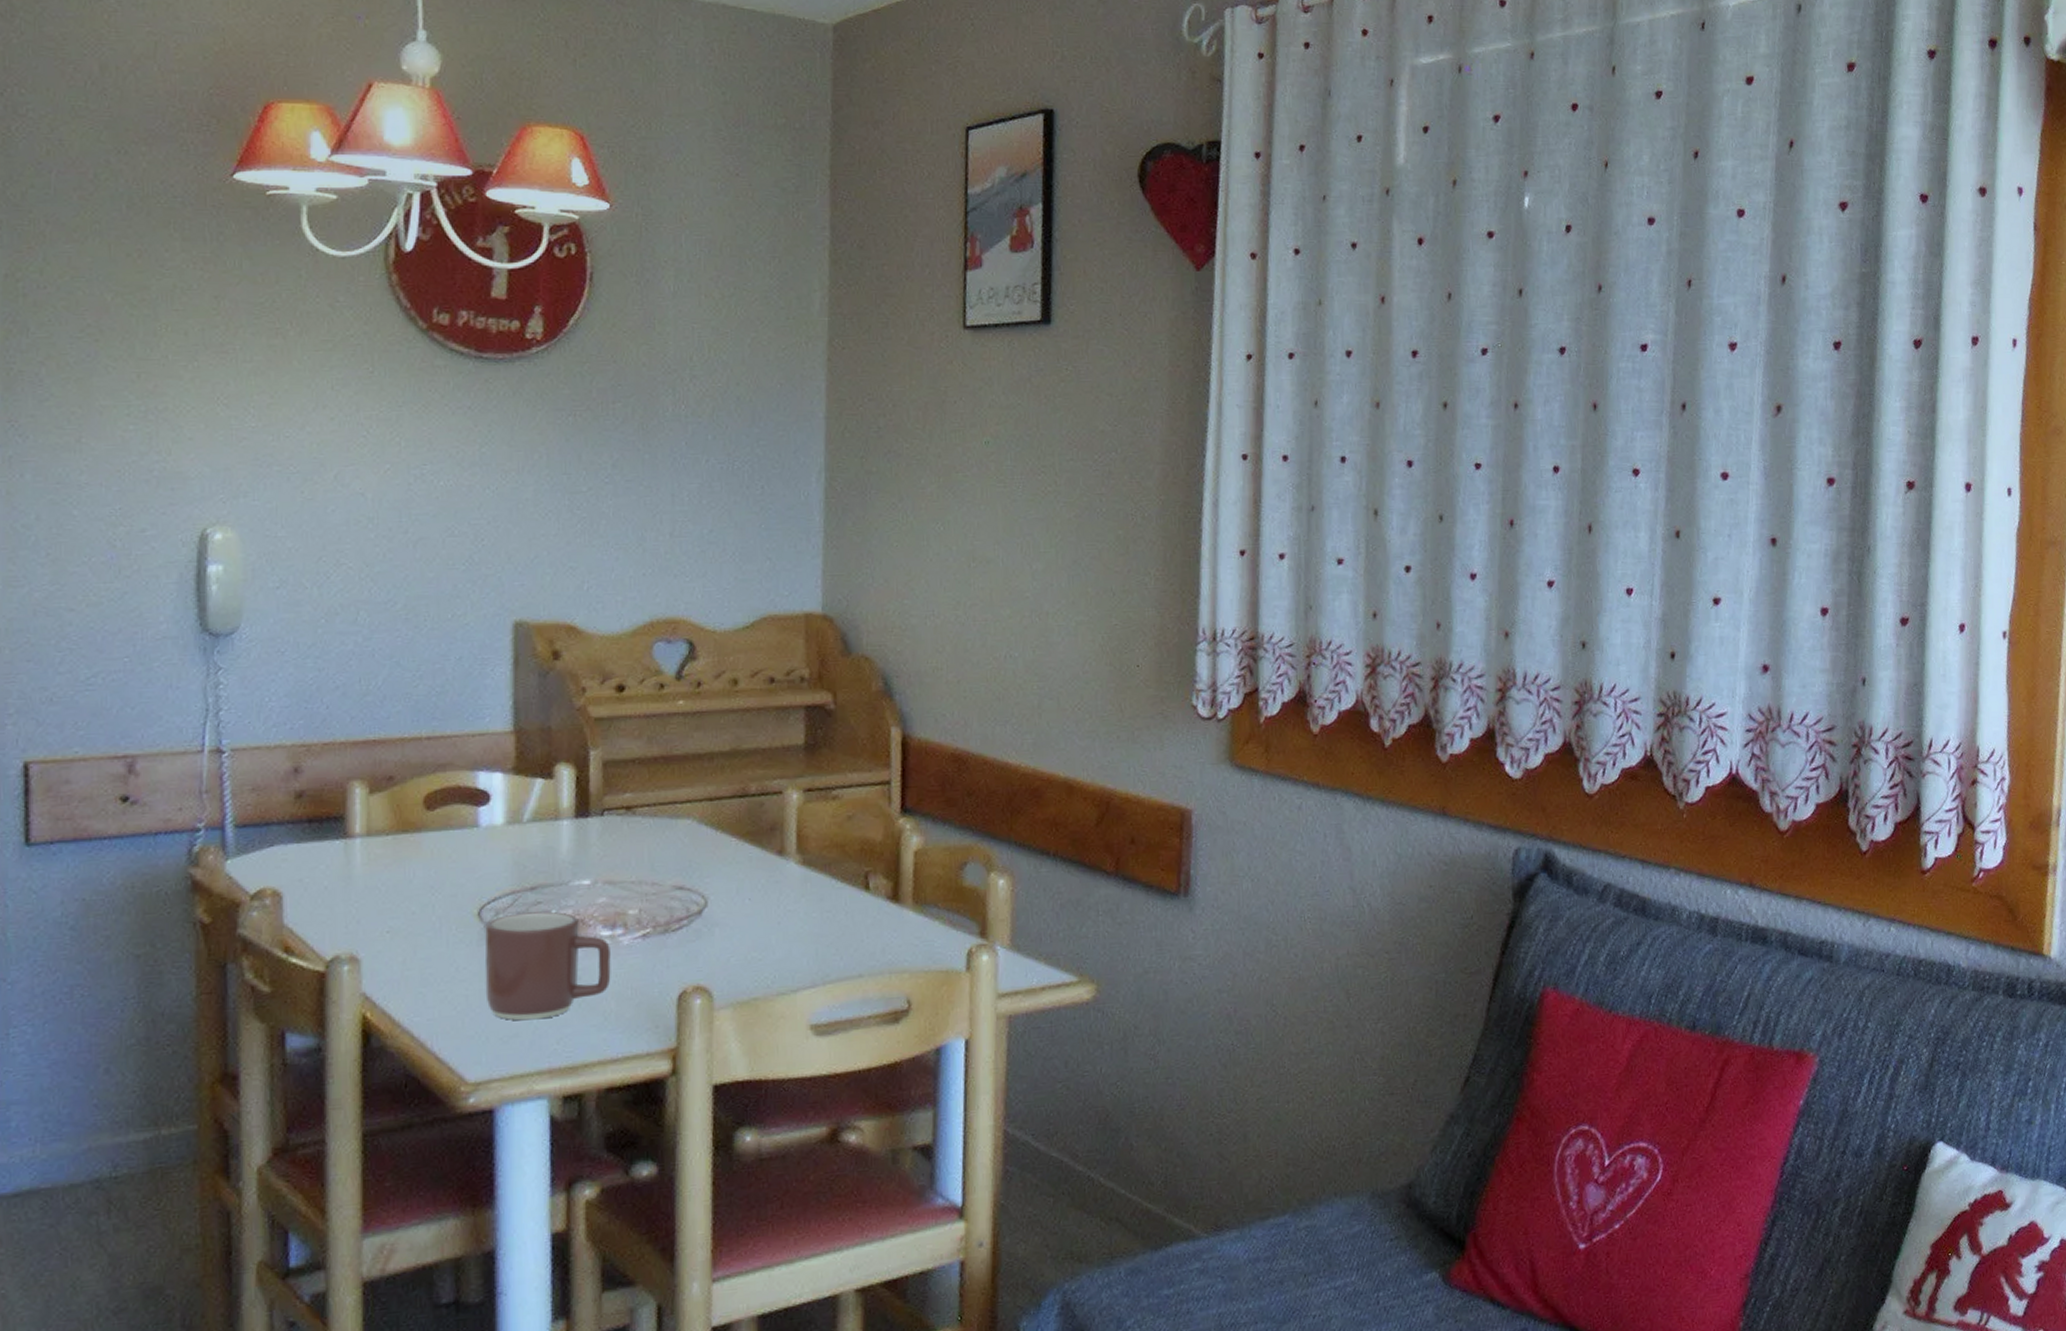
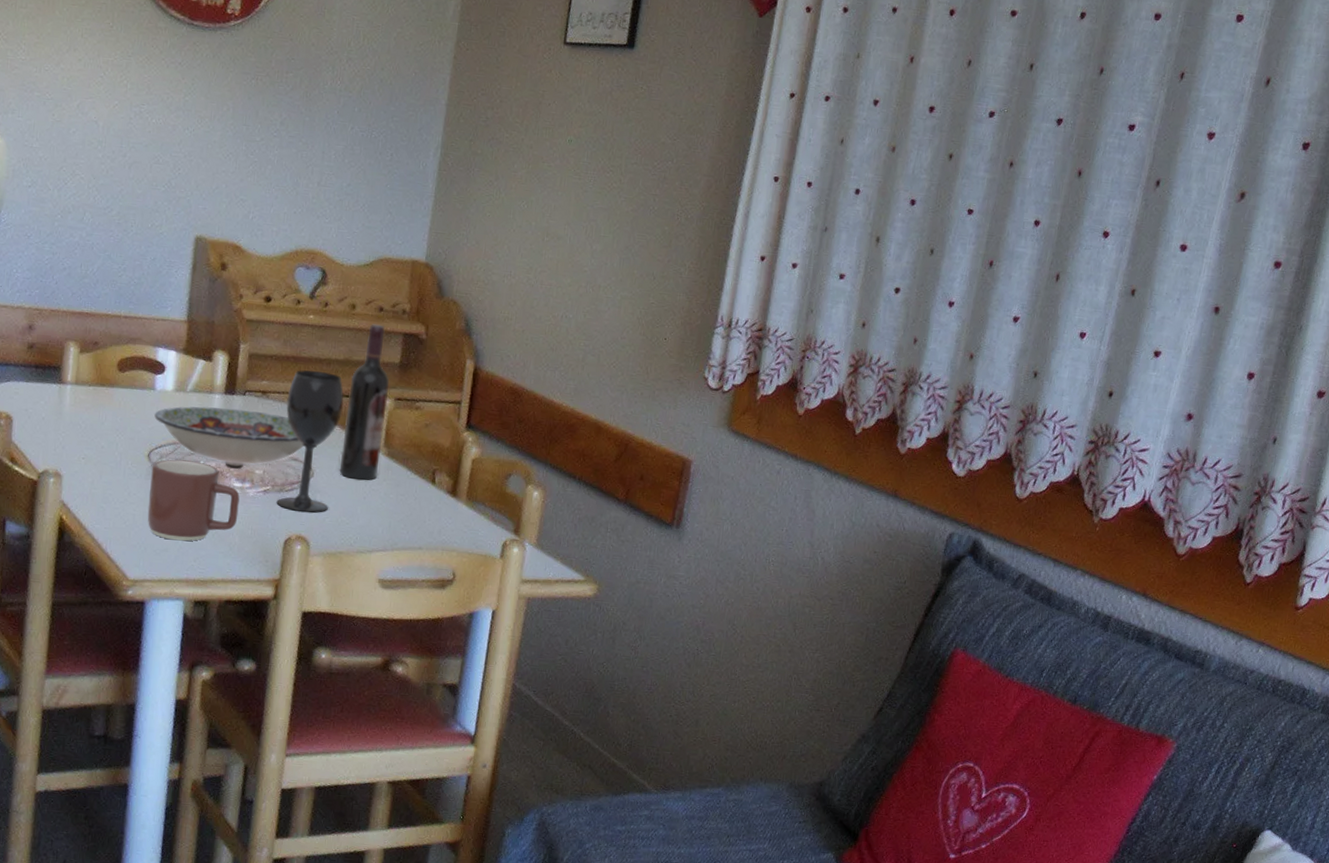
bowl: none [482,833,690,914] -> present [154,406,304,470]
wine glass: none [659,769,737,955] -> present [276,370,344,513]
wine bottle: none [740,699,795,903] -> present [339,324,390,481]

